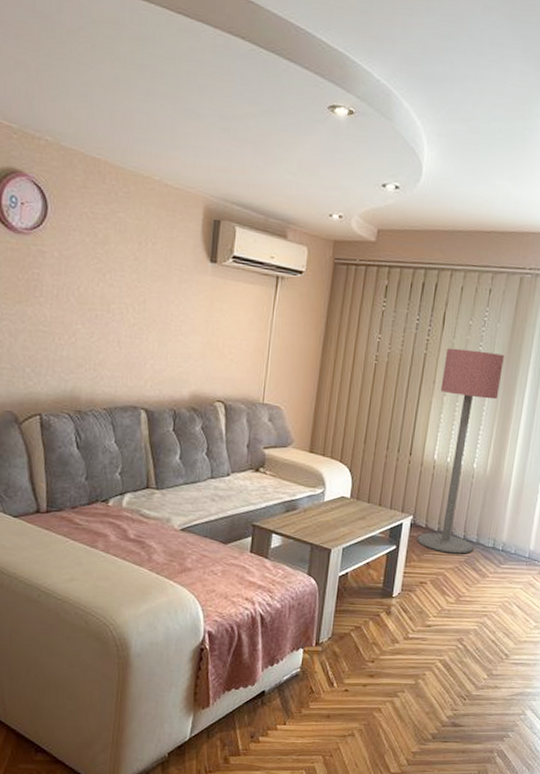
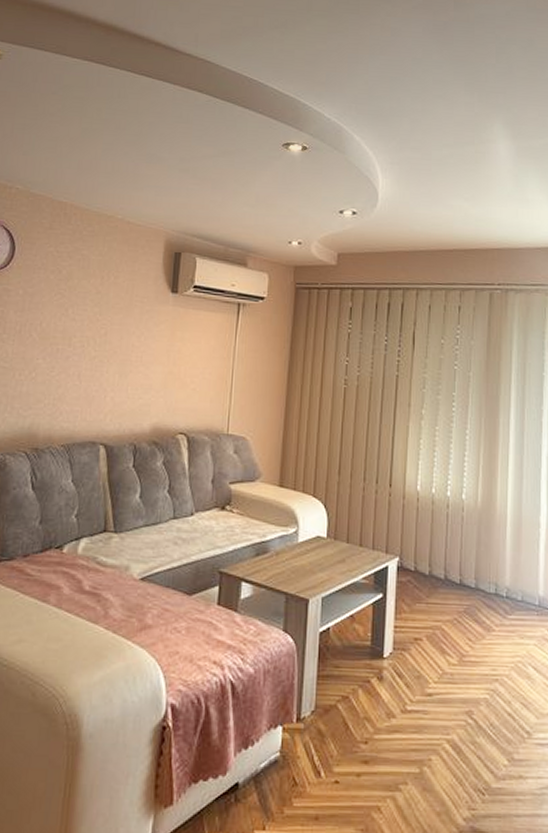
floor lamp: present [417,348,504,554] -> none [406,368,482,603]

